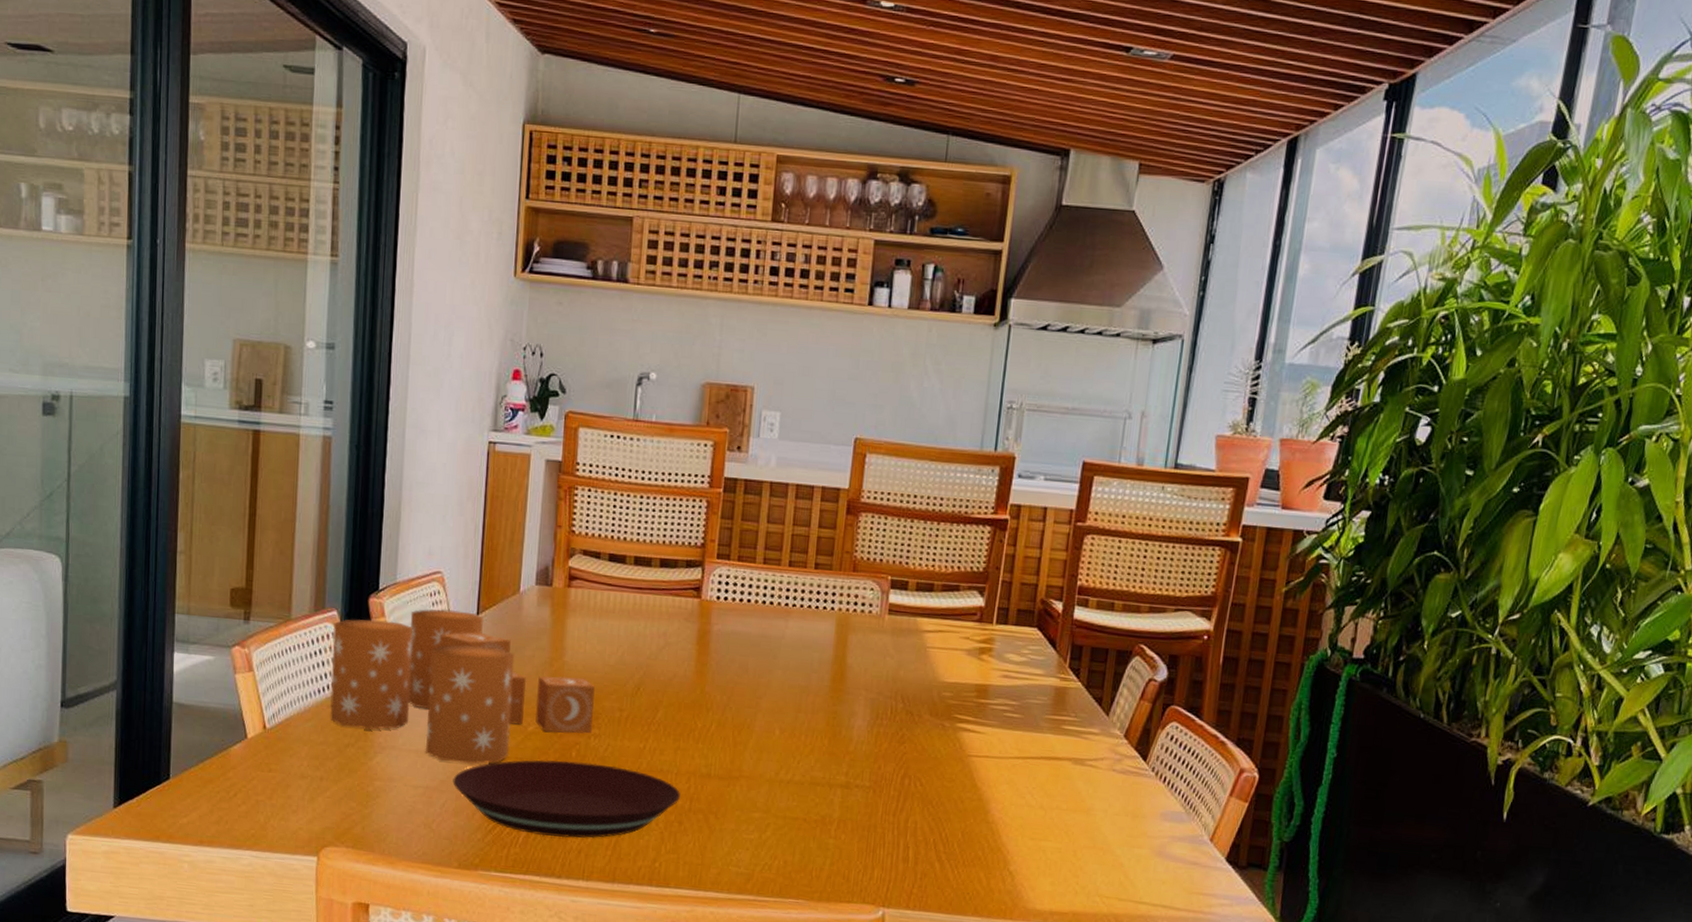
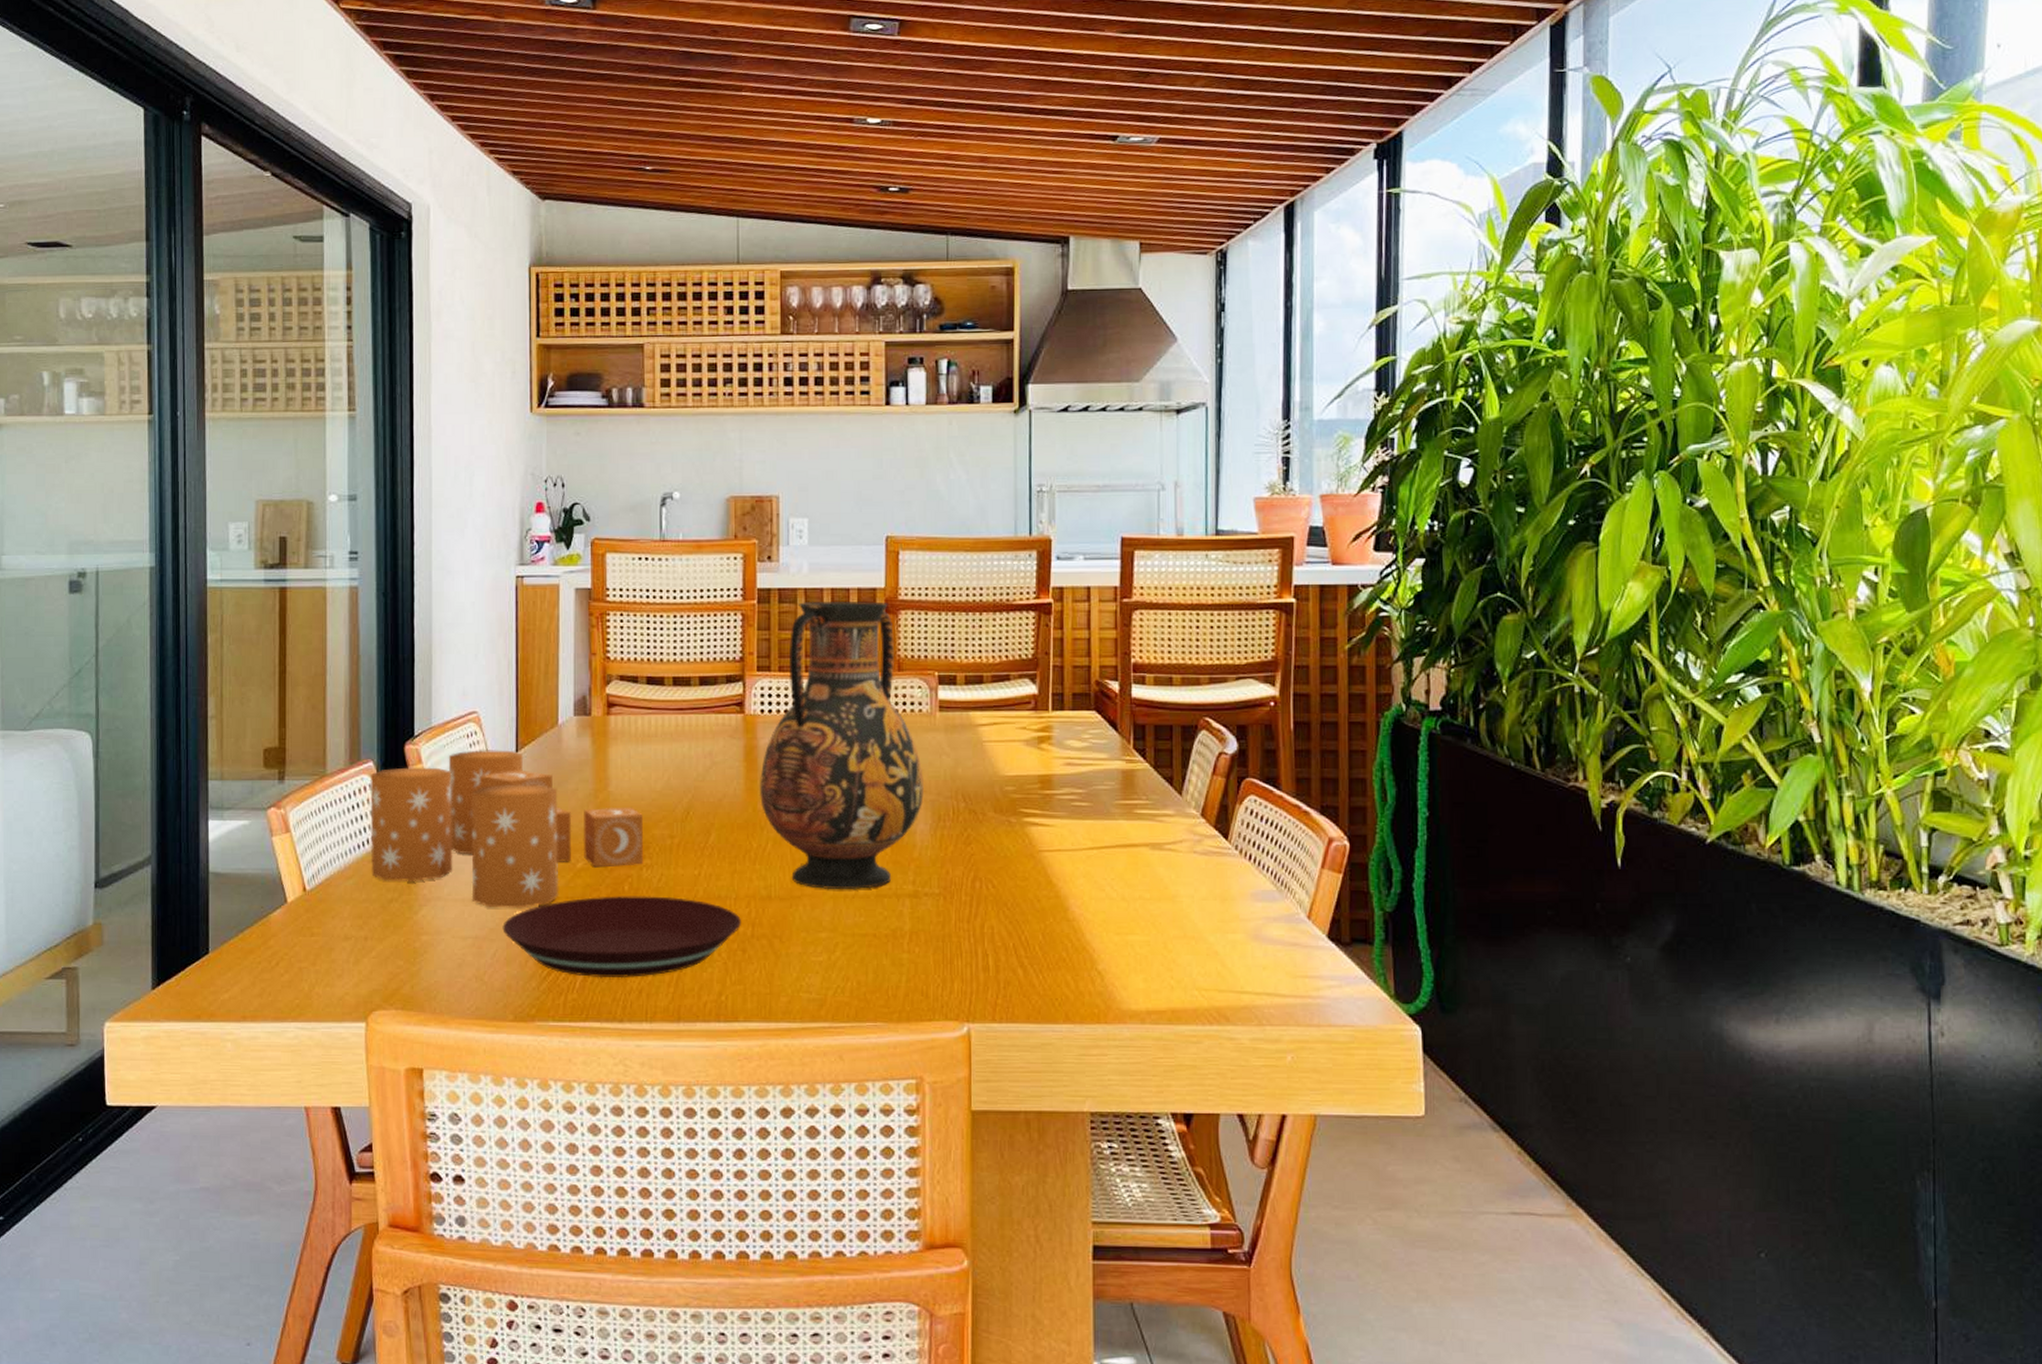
vase: none [708,495,867,776] -> present [759,601,924,890]

